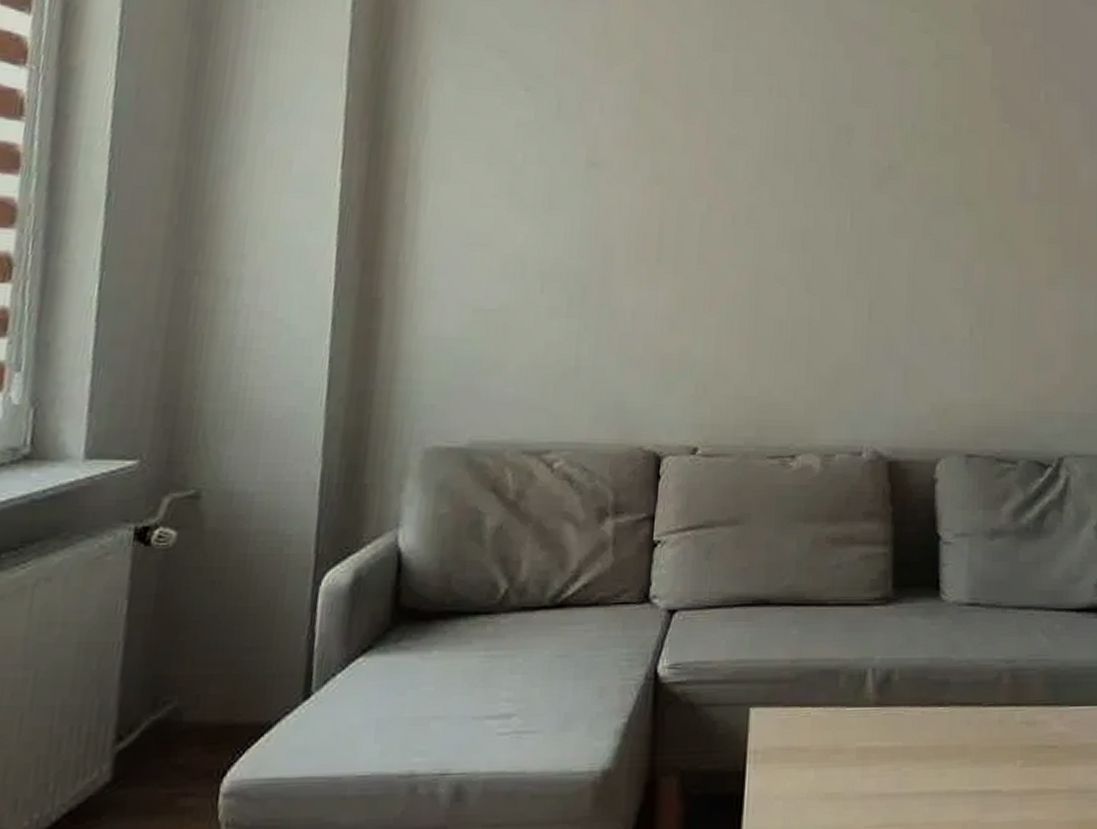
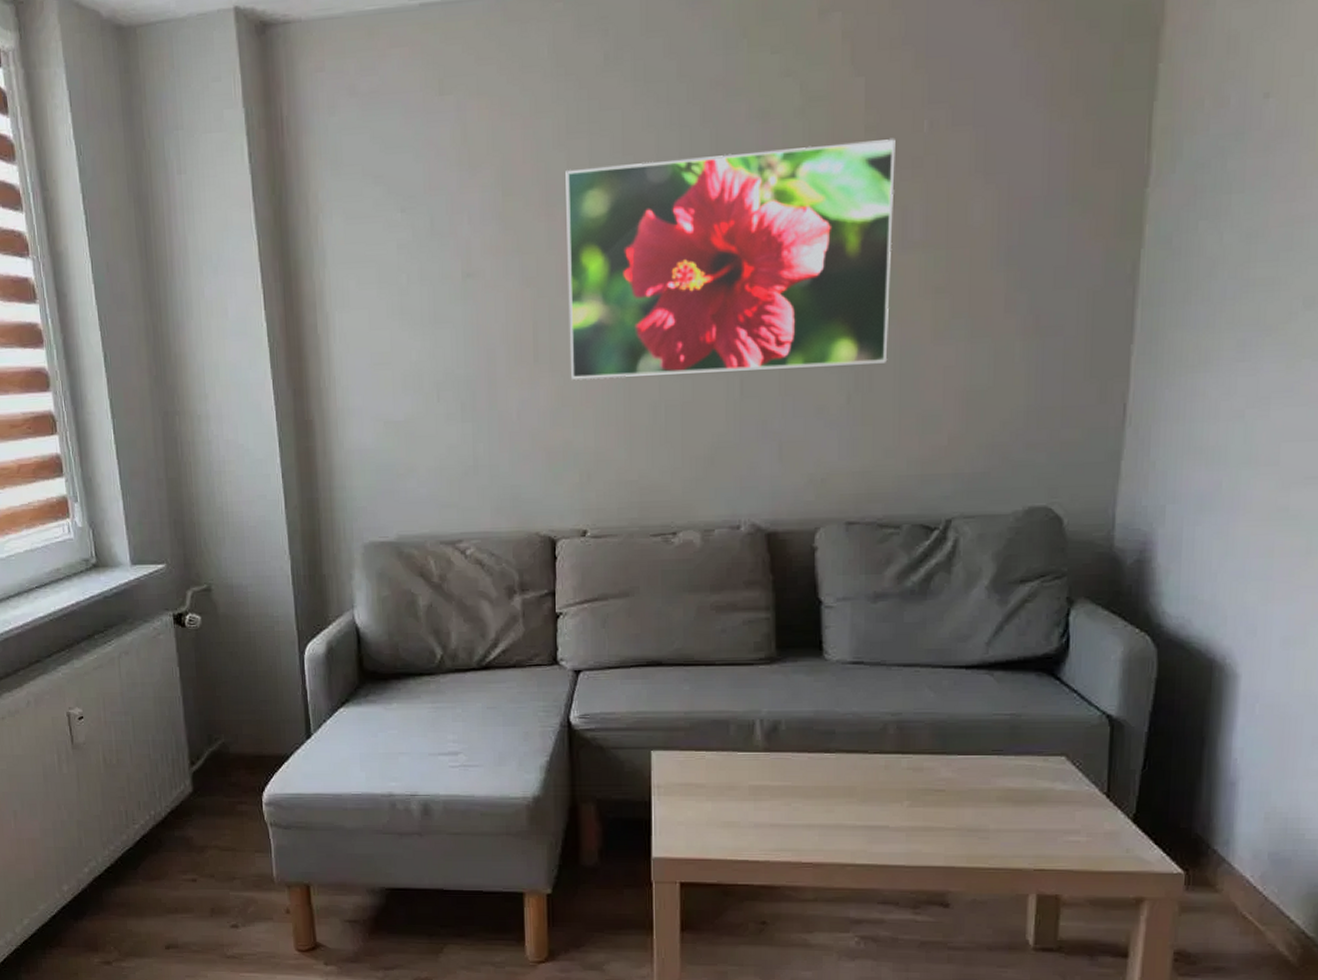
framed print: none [695,79,1017,301] -> present [565,139,896,380]

